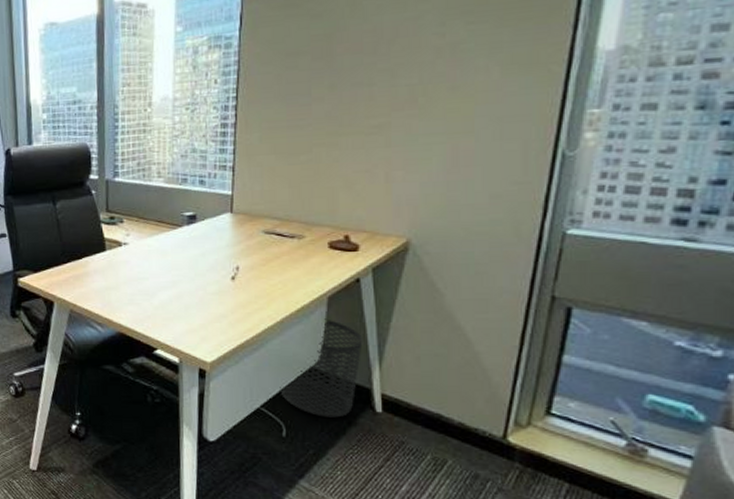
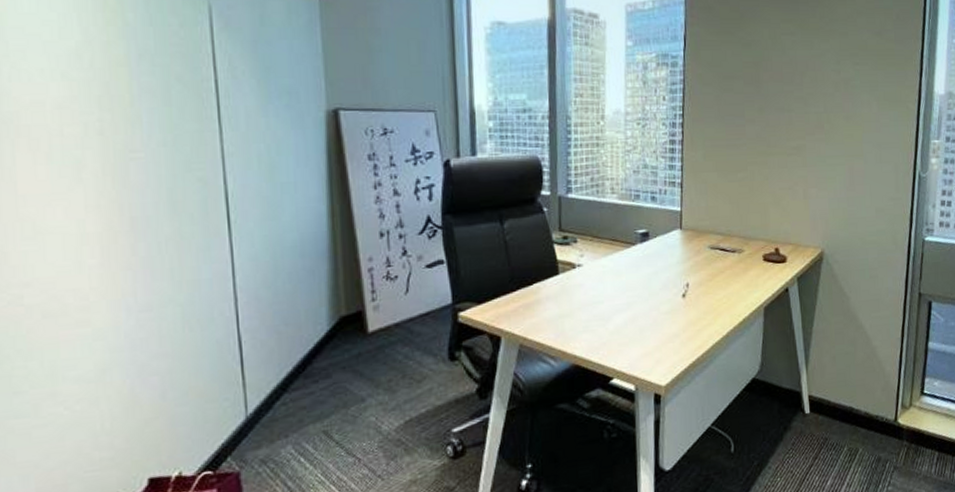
waste bin: present [280,318,363,418] -> none [727,328,793,426]

